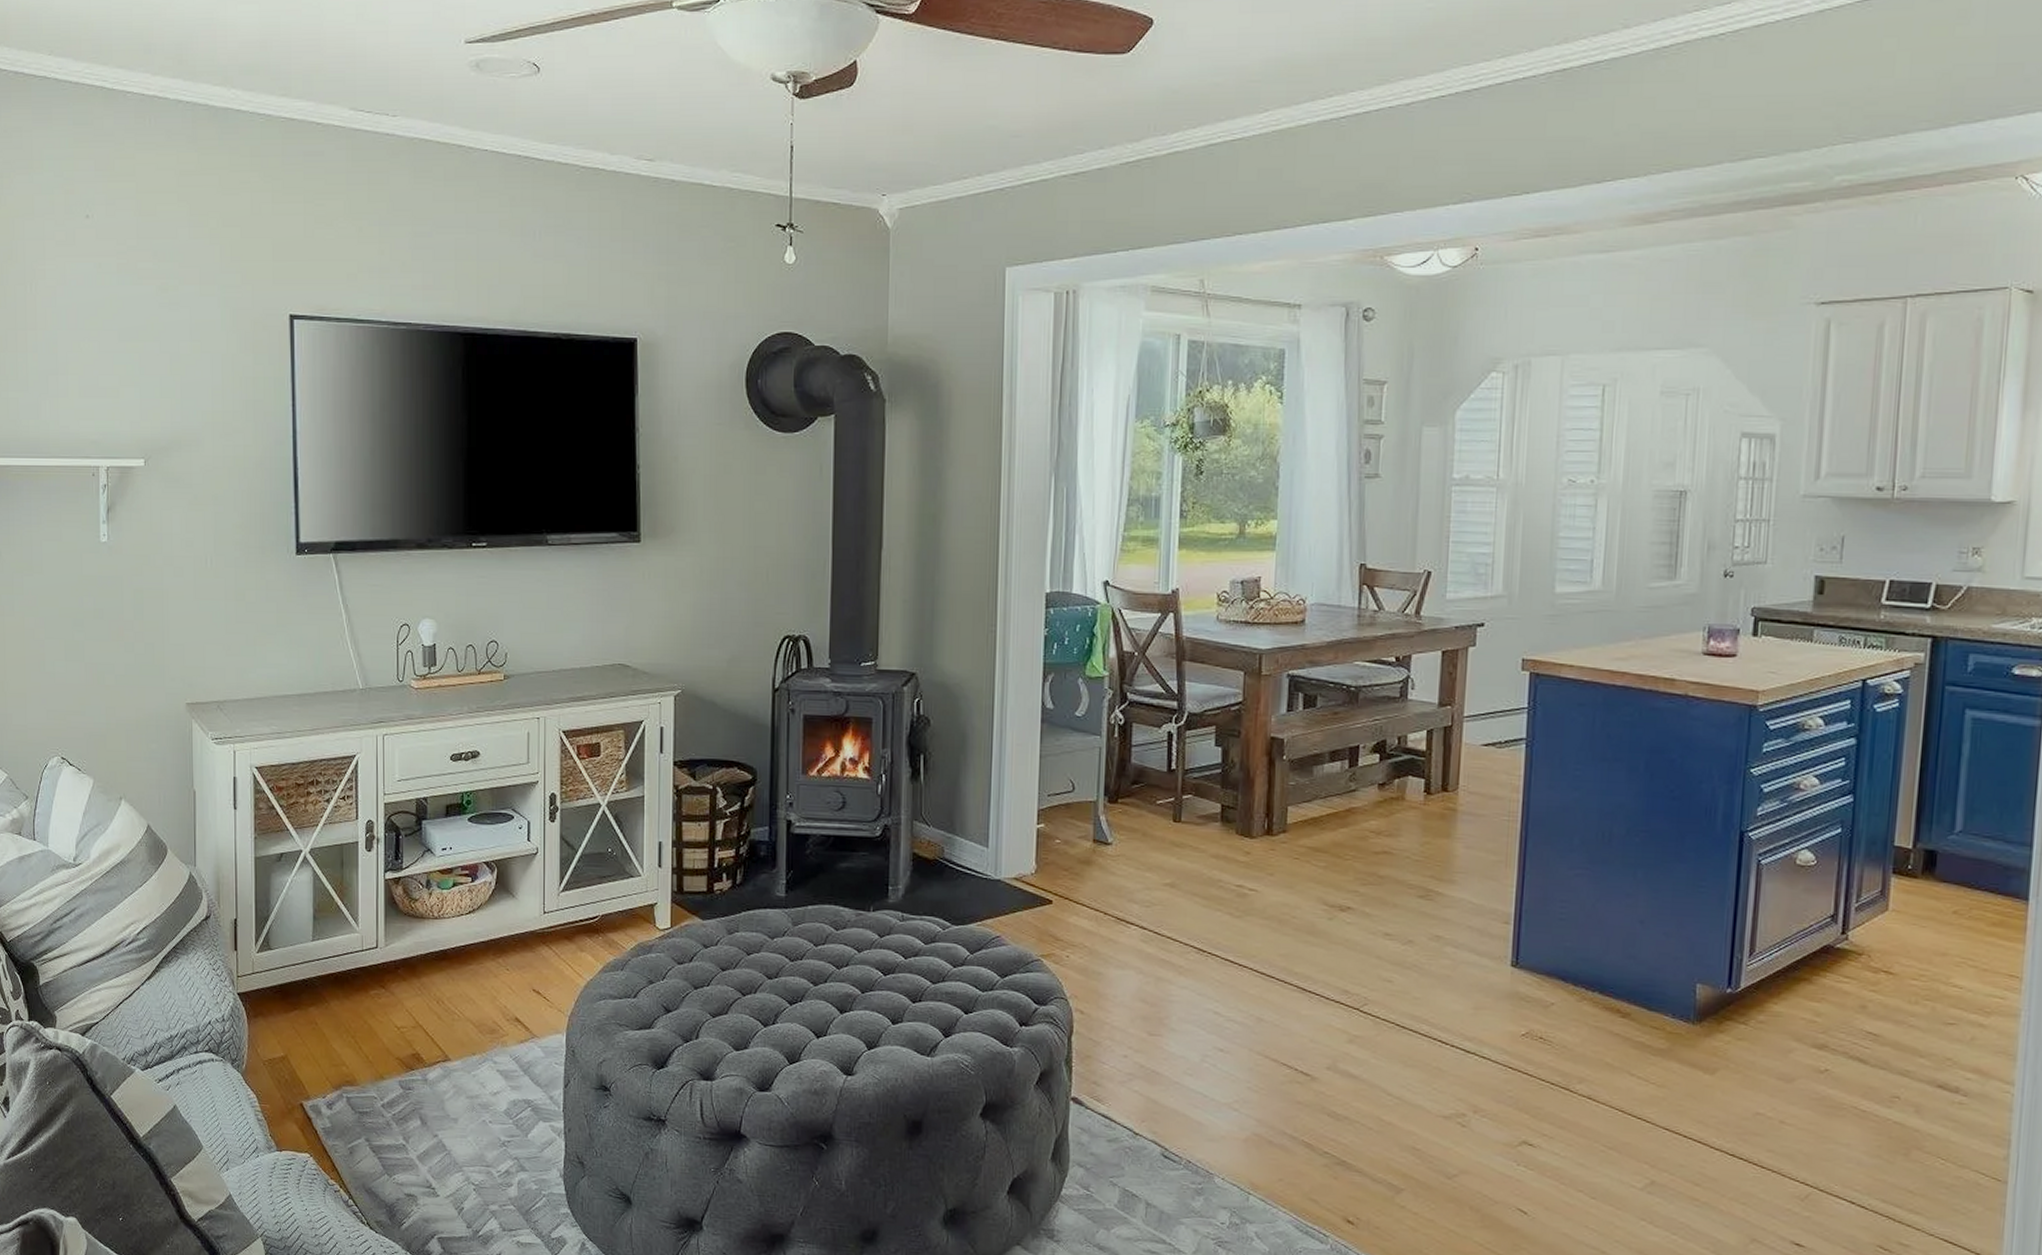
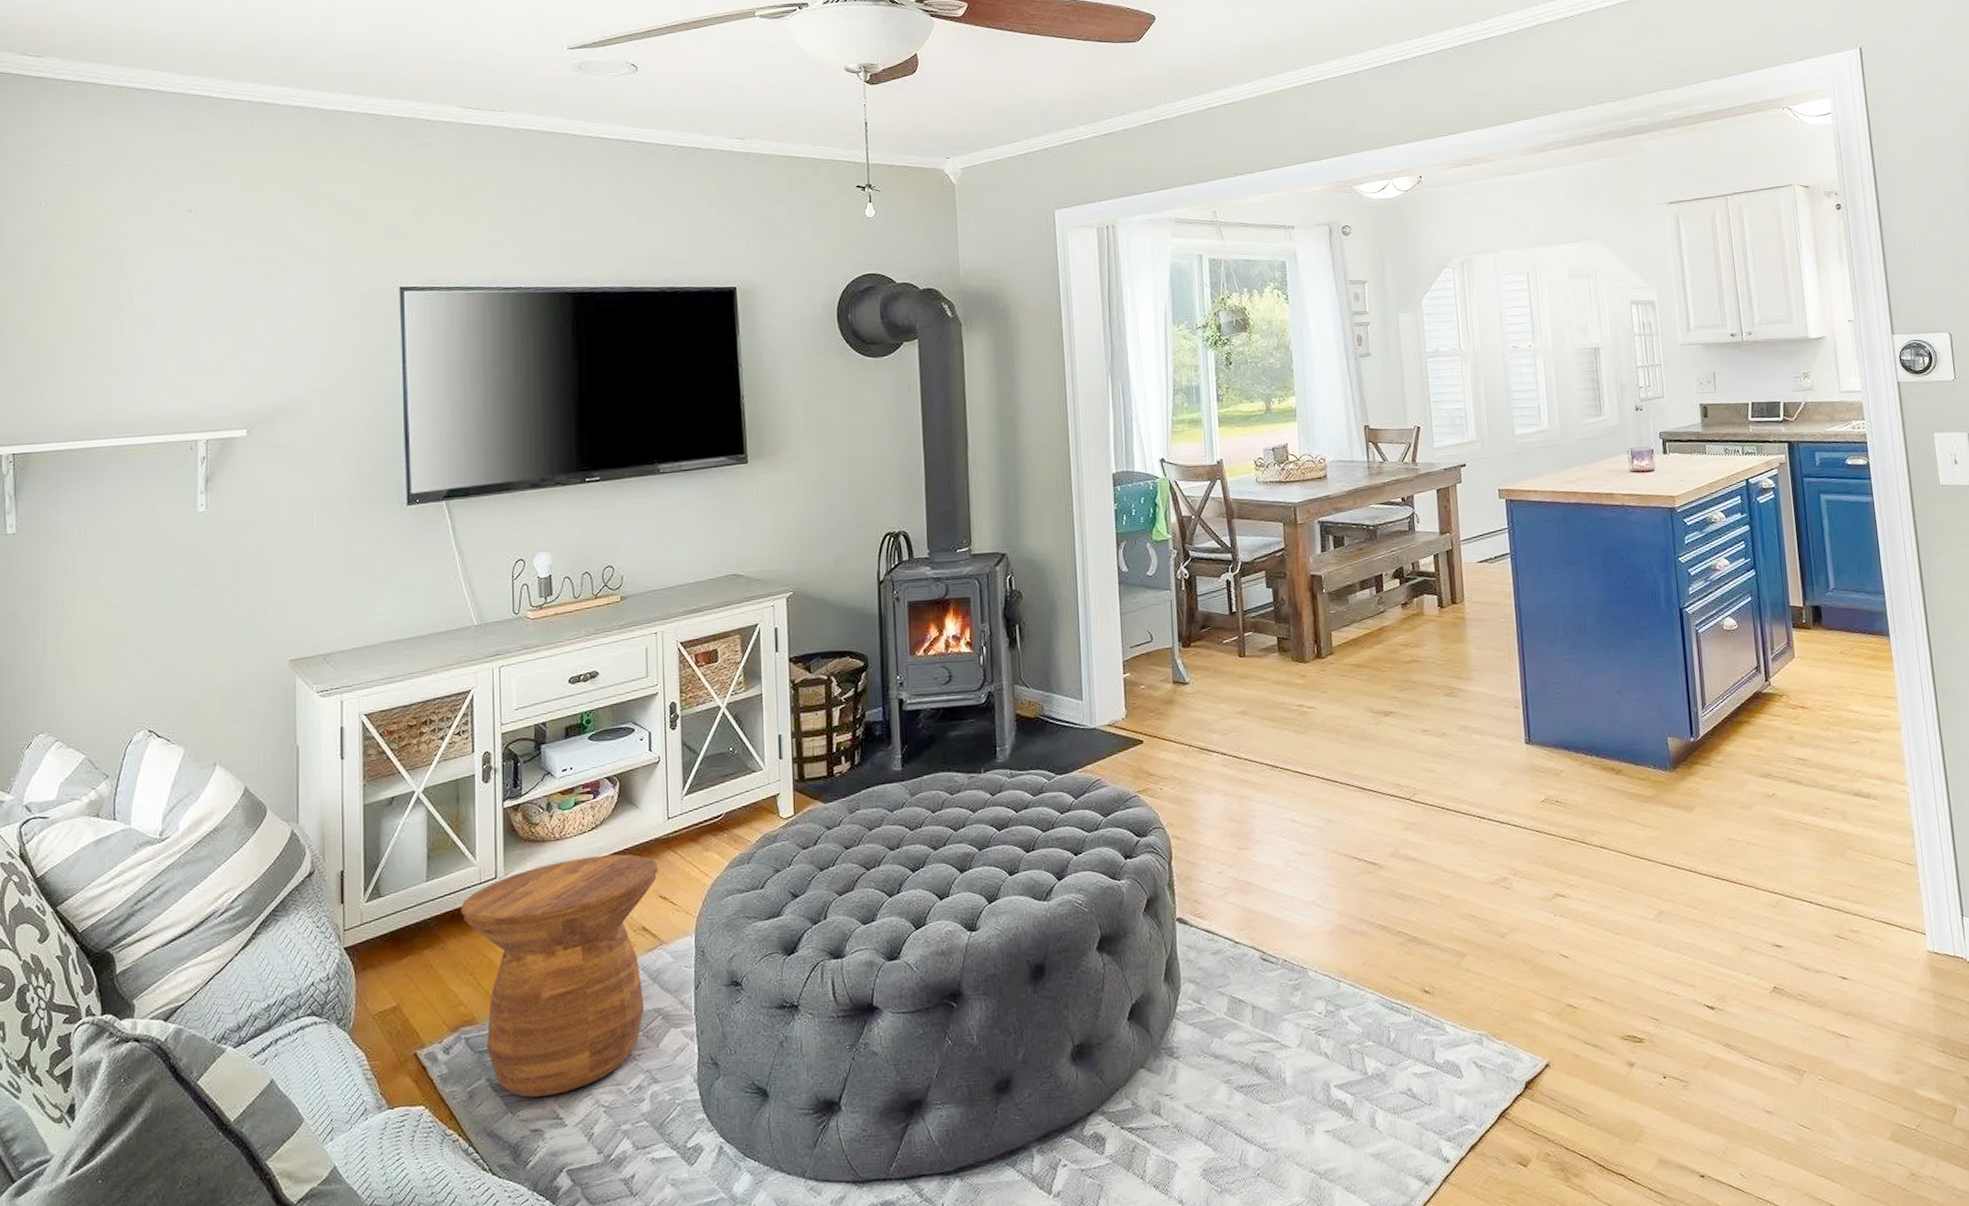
side table: none [344,940,533,1165] -> present [461,854,658,1097]

